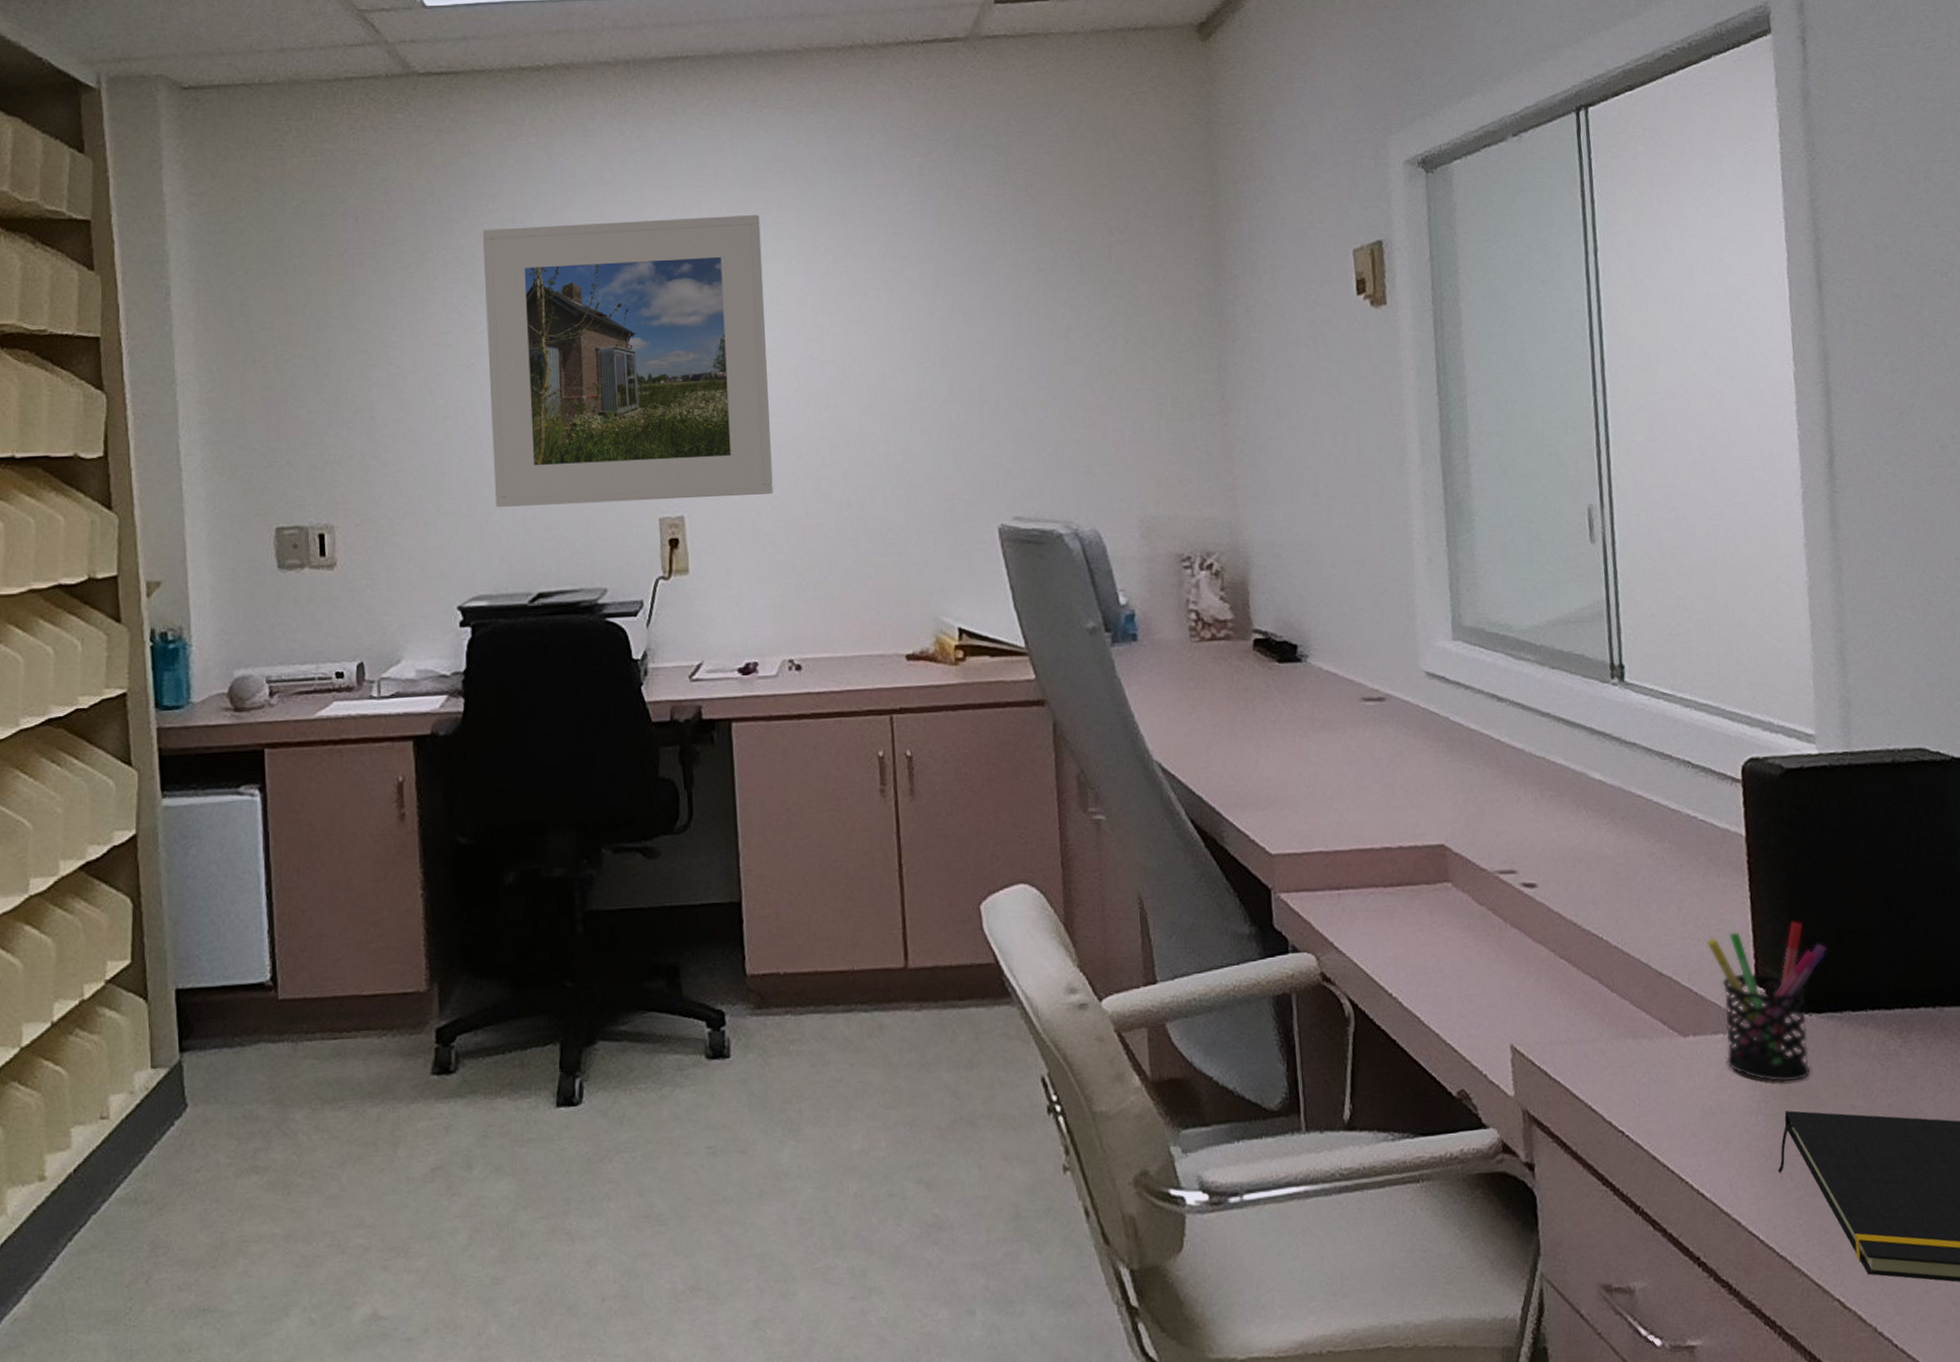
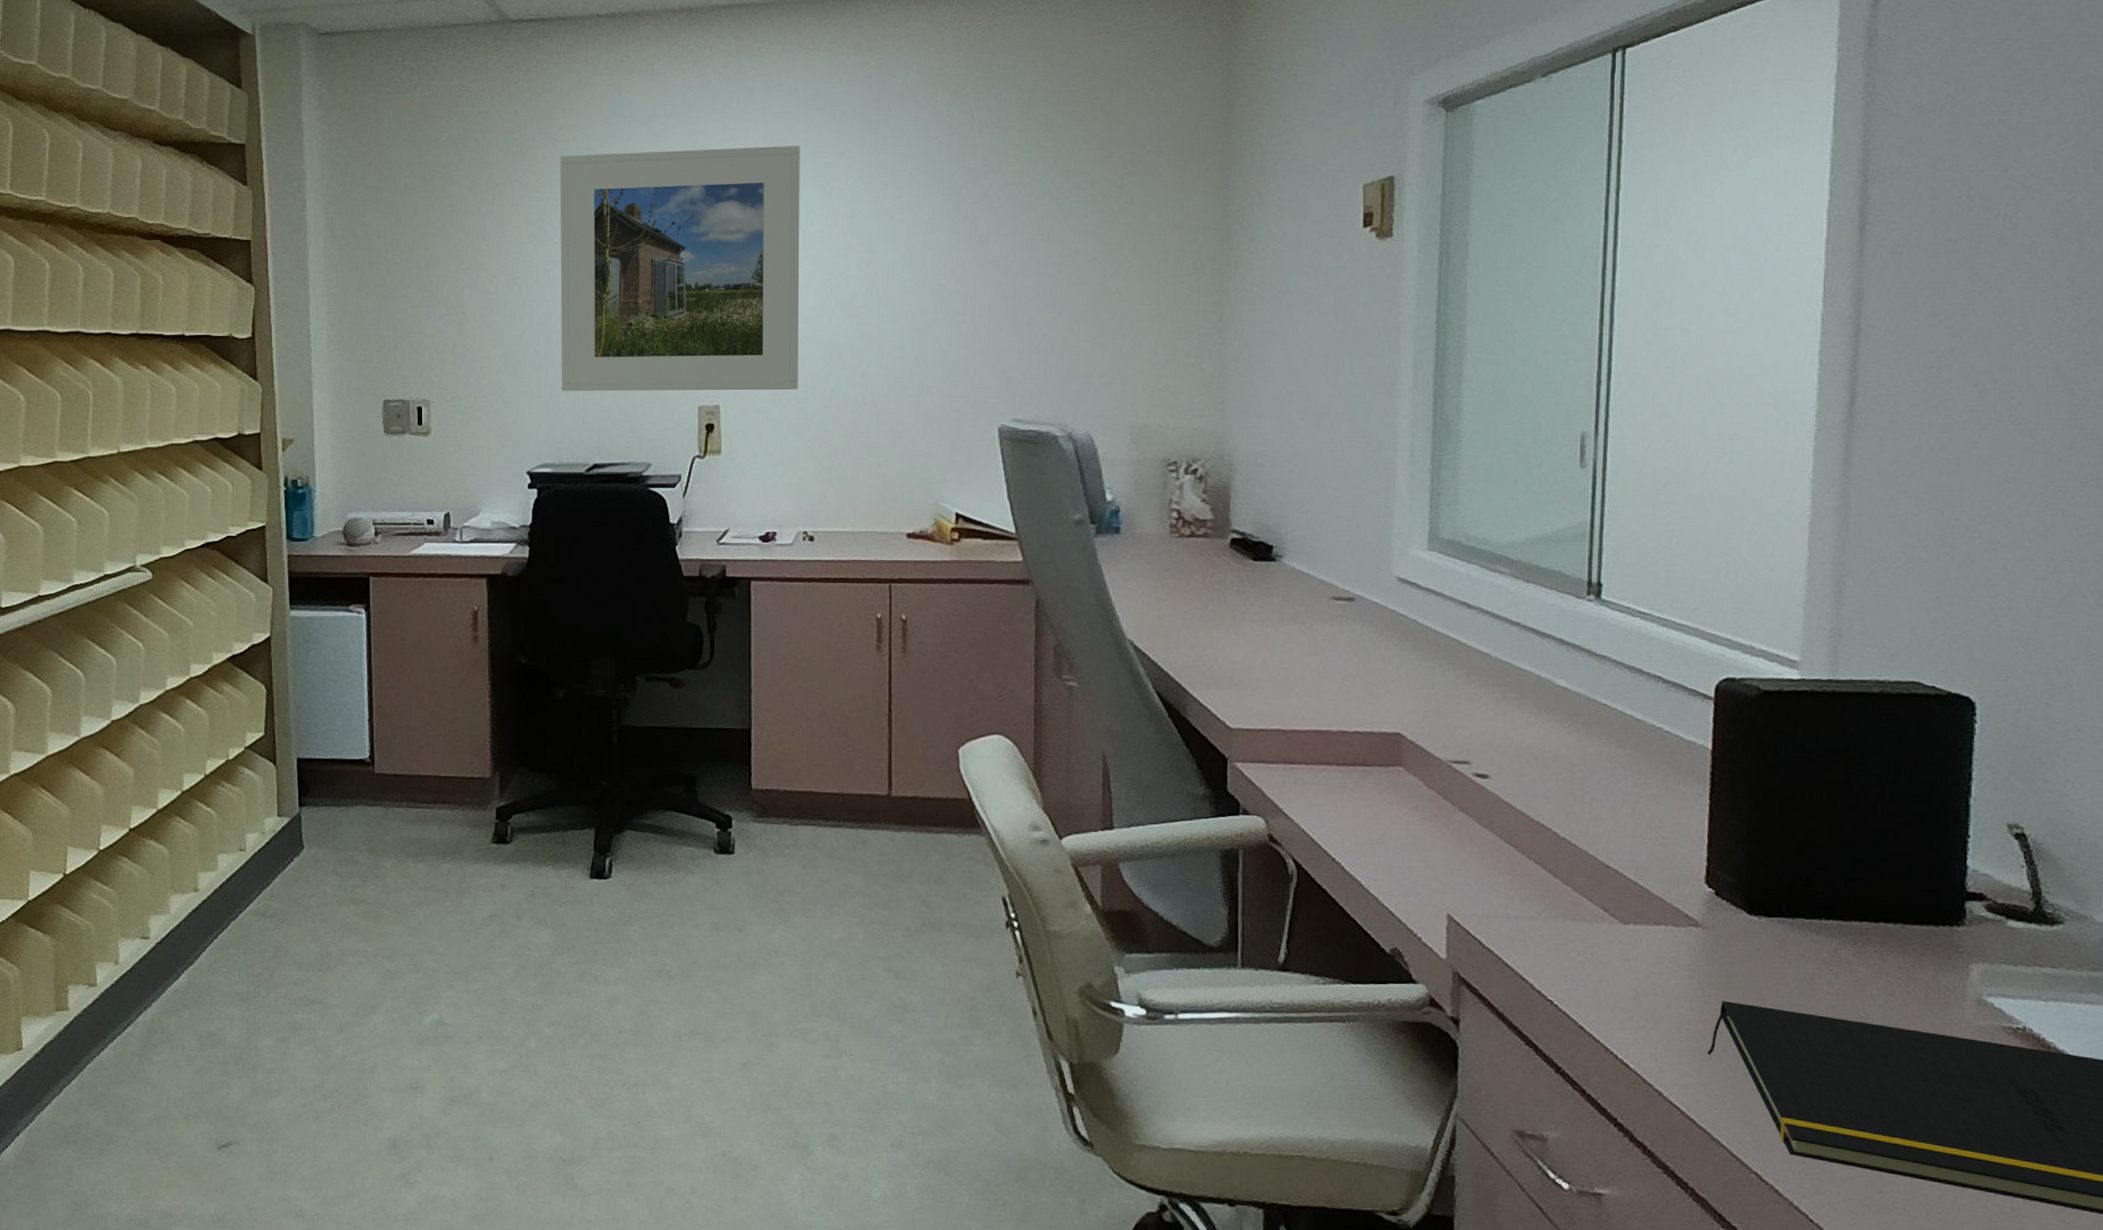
pen holder: present [1705,921,1827,1082] -> none [1657,831,1785,976]

